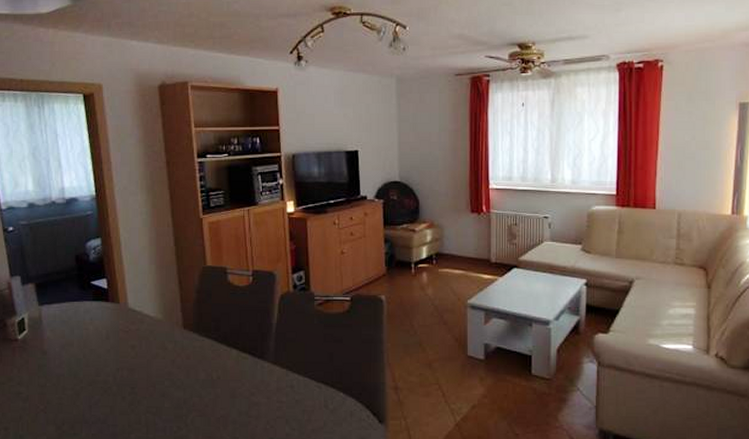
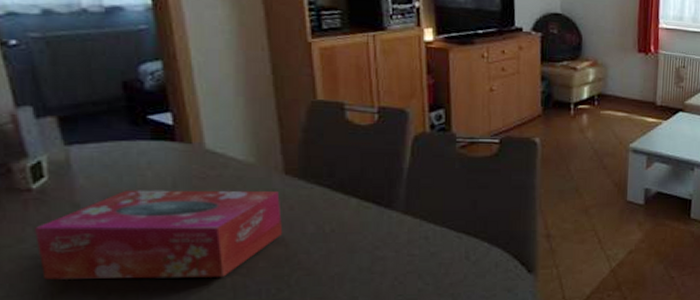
tissue box: none [19,340,182,414] -> present [35,190,283,280]

